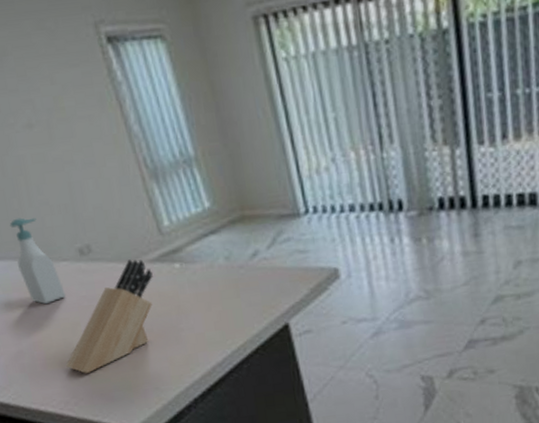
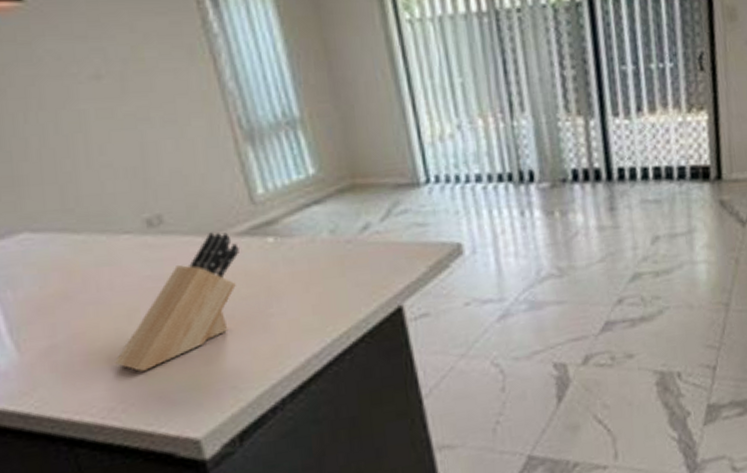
soap bottle: present [9,217,66,305] -> none [57,182,123,287]

